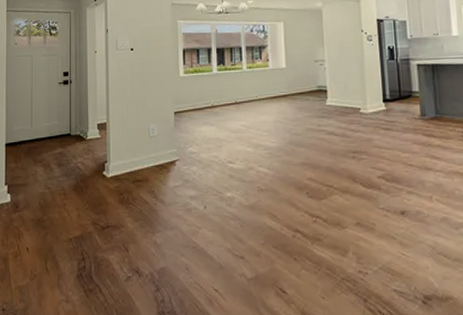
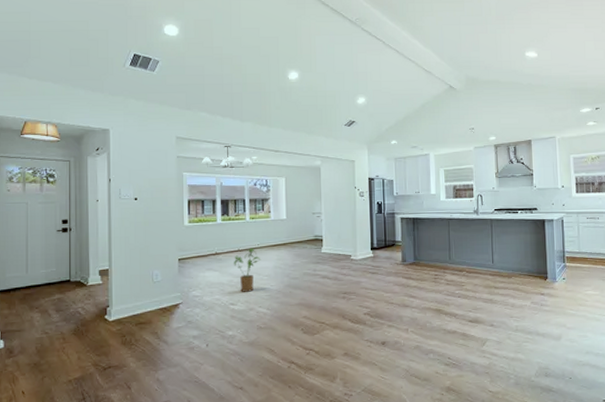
house plant: none [231,100,260,149] -> present [234,248,261,292]

